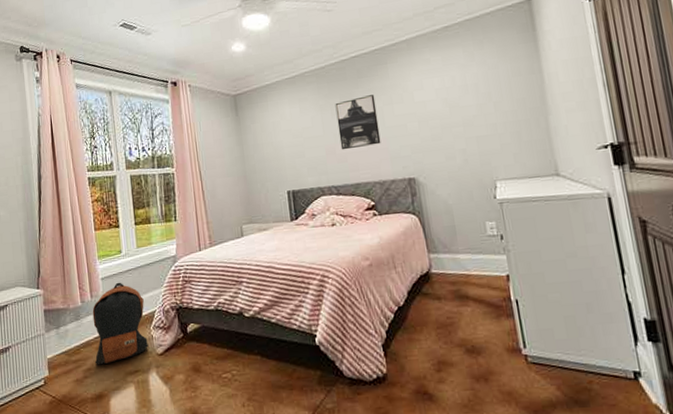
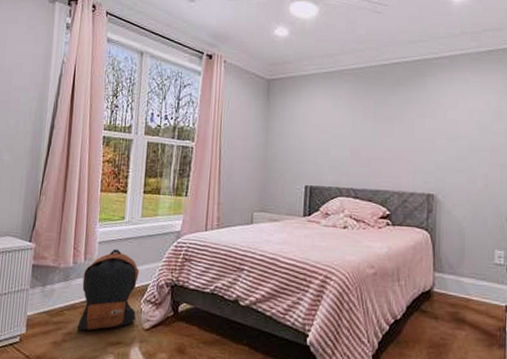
wall art: present [335,94,381,150] -> none [366,104,409,155]

